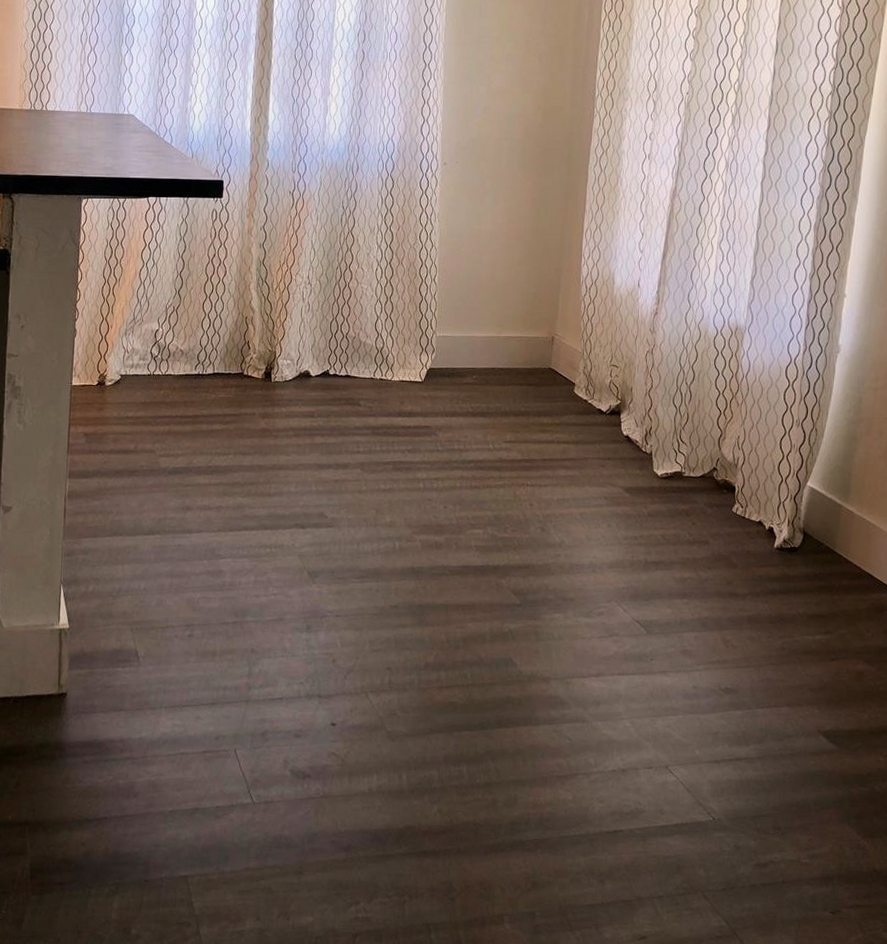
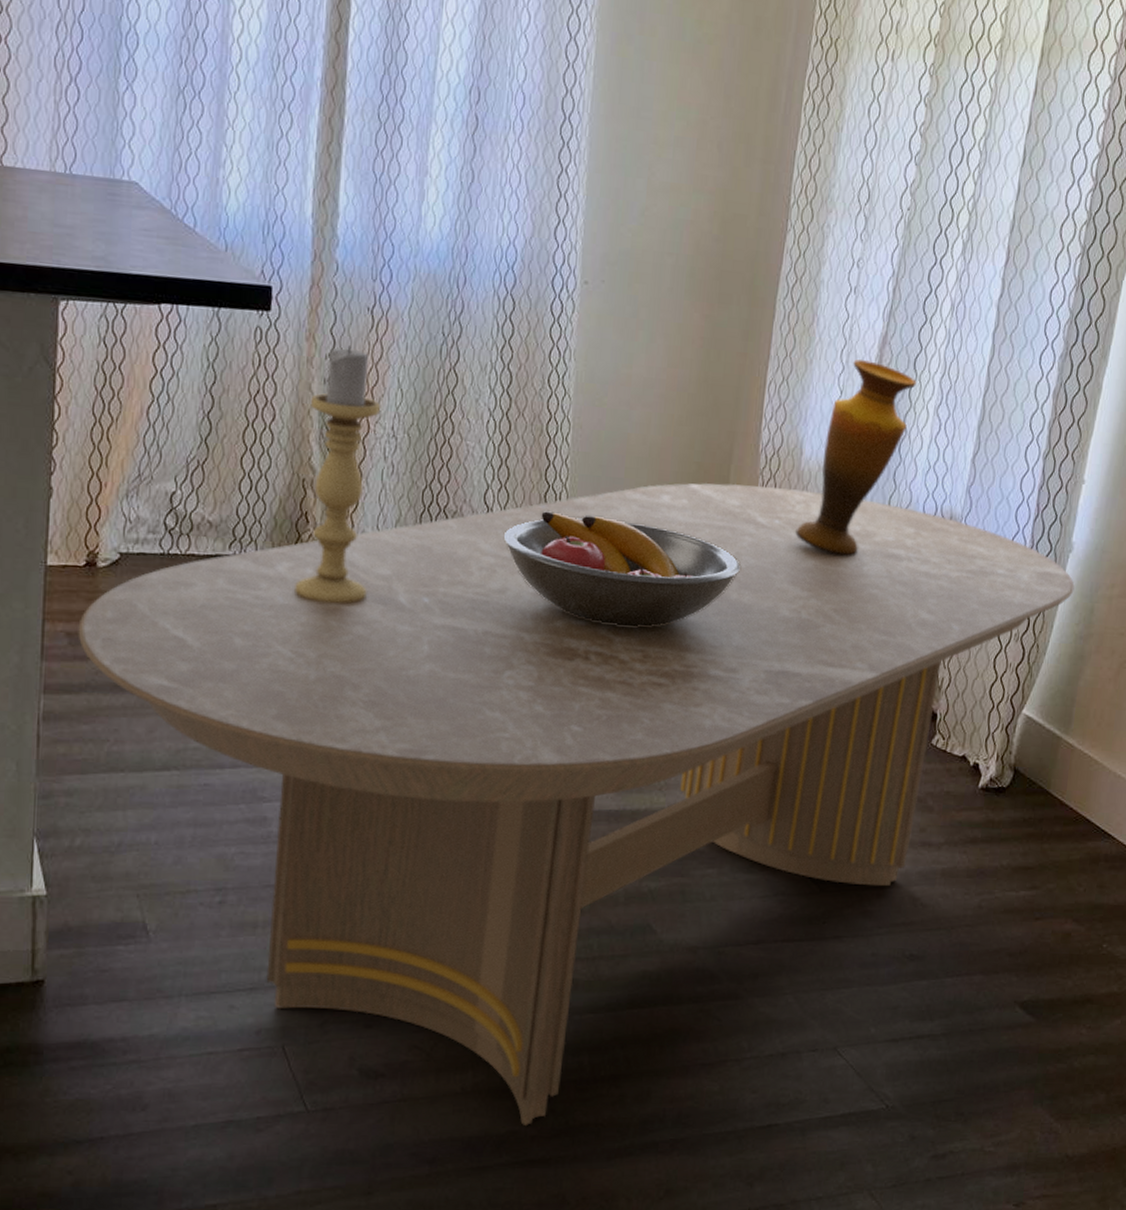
dining table: none [92,308,844,823] -> present [78,483,1075,1127]
candle holder: none [241,219,299,409] -> present [295,345,380,604]
fruit bowl: none [390,334,570,421] -> present [503,511,740,627]
vase: none [612,209,702,362] -> present [795,359,917,557]

